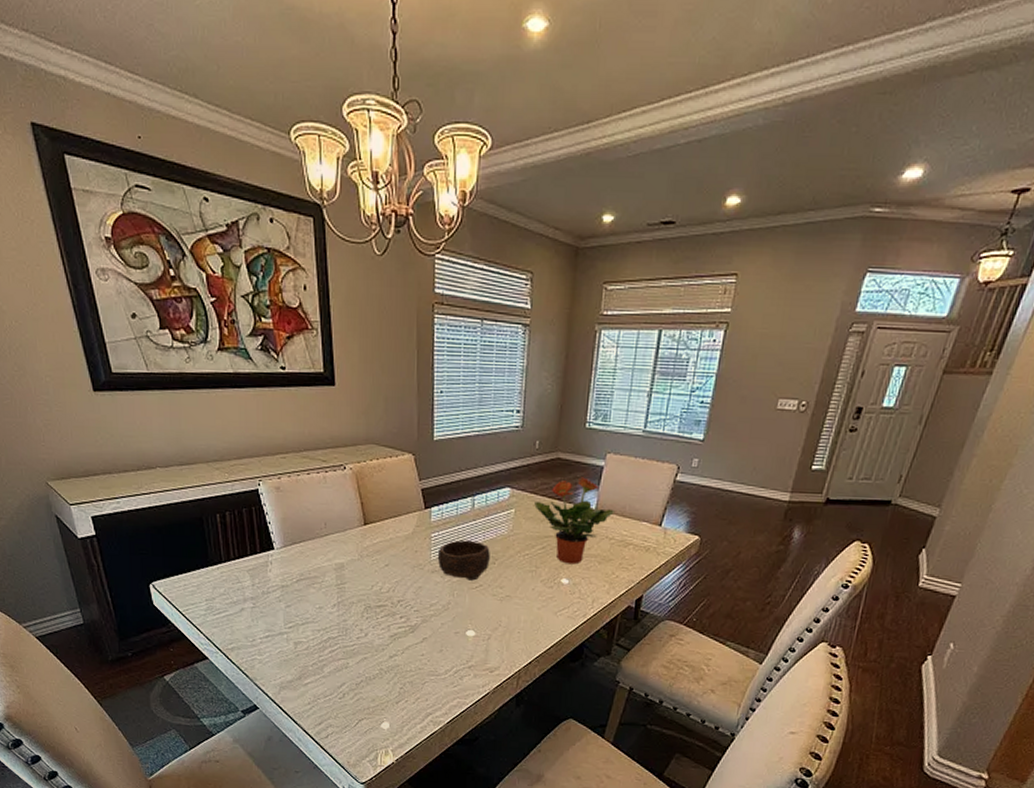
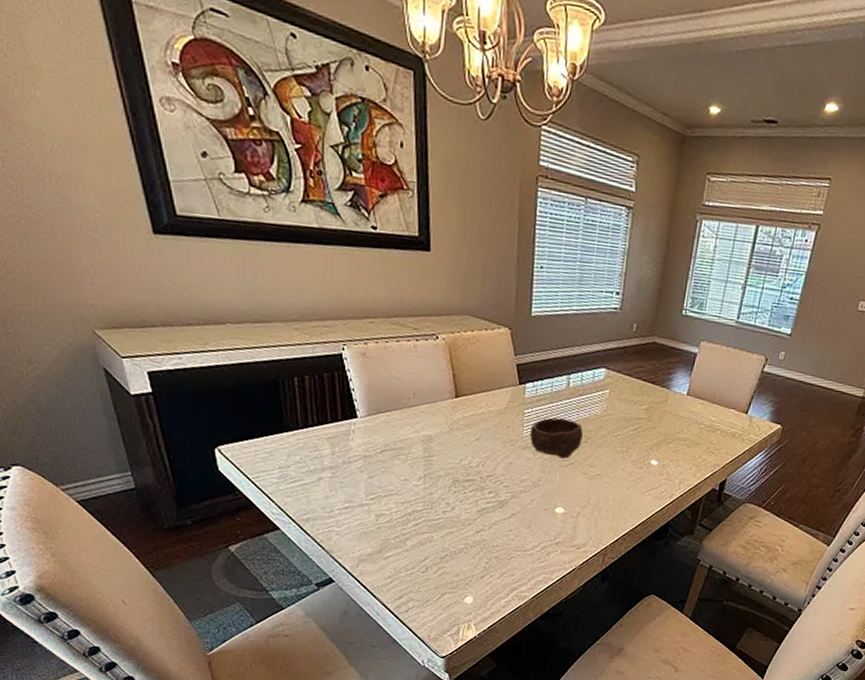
potted plant: present [534,477,614,565] -> none [629,362,705,447]

